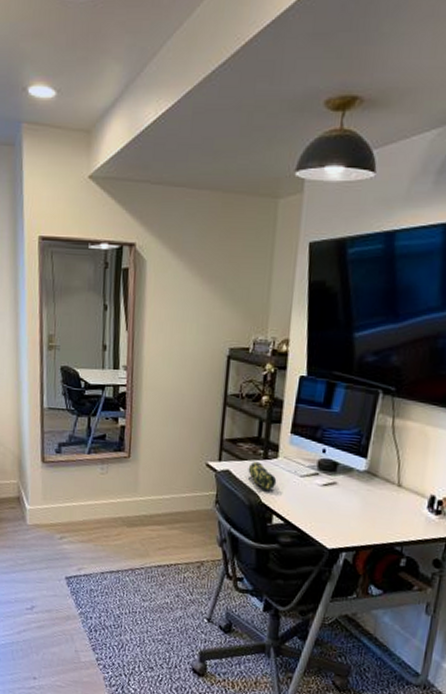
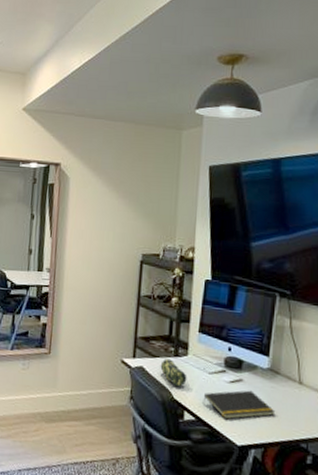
notepad: none [292,493,371,523] -> present [202,390,276,420]

